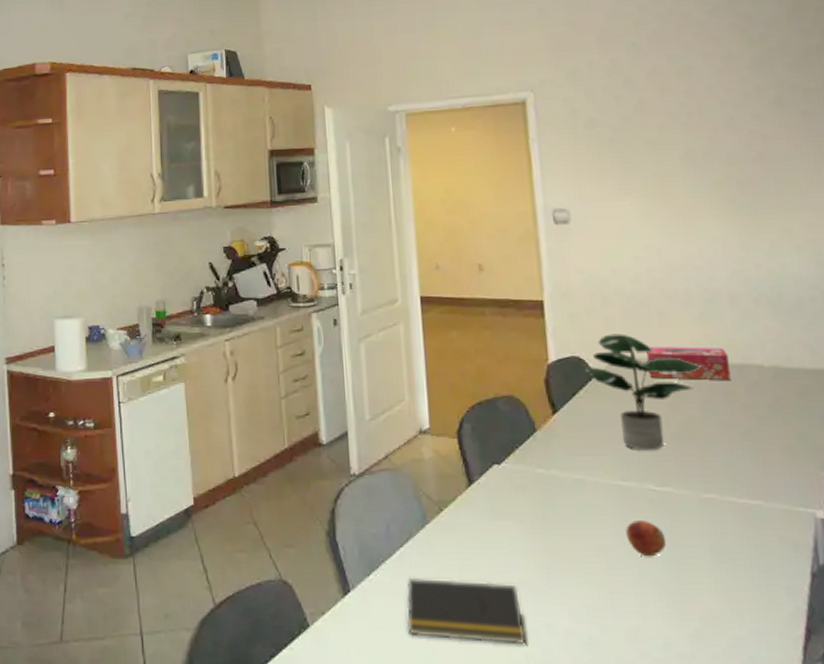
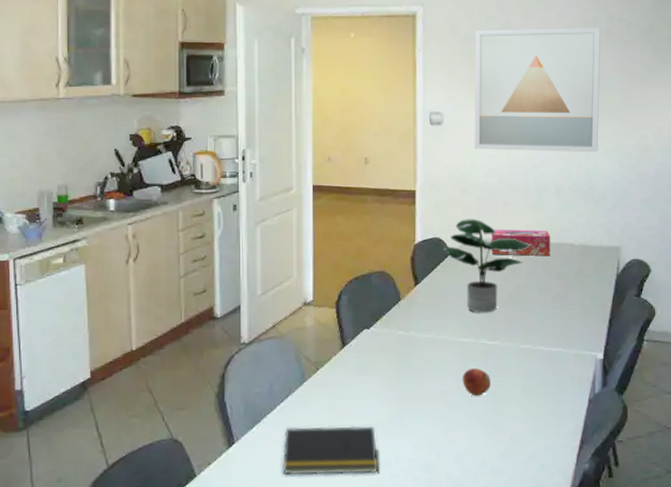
wall art: none [600,98,783,251] -> present [474,27,601,153]

